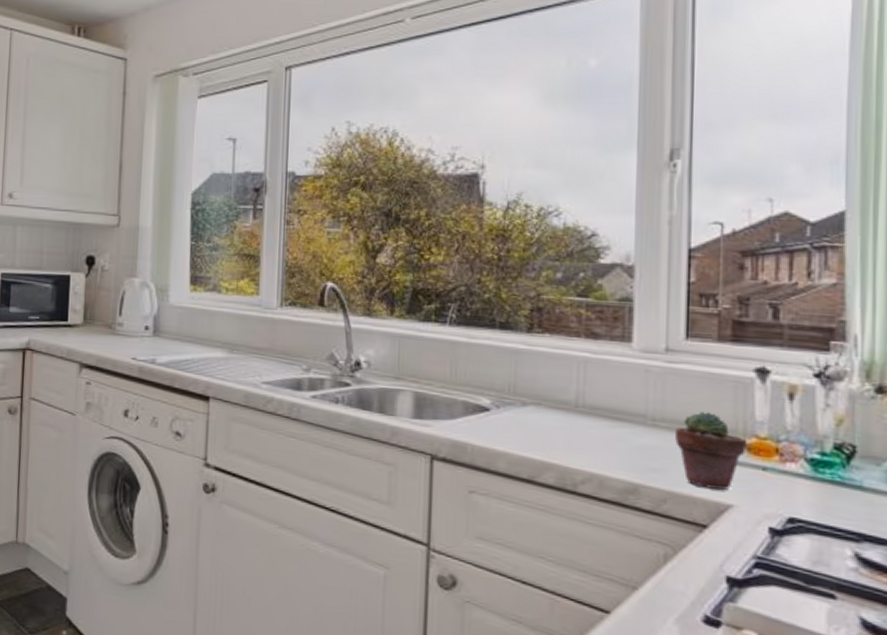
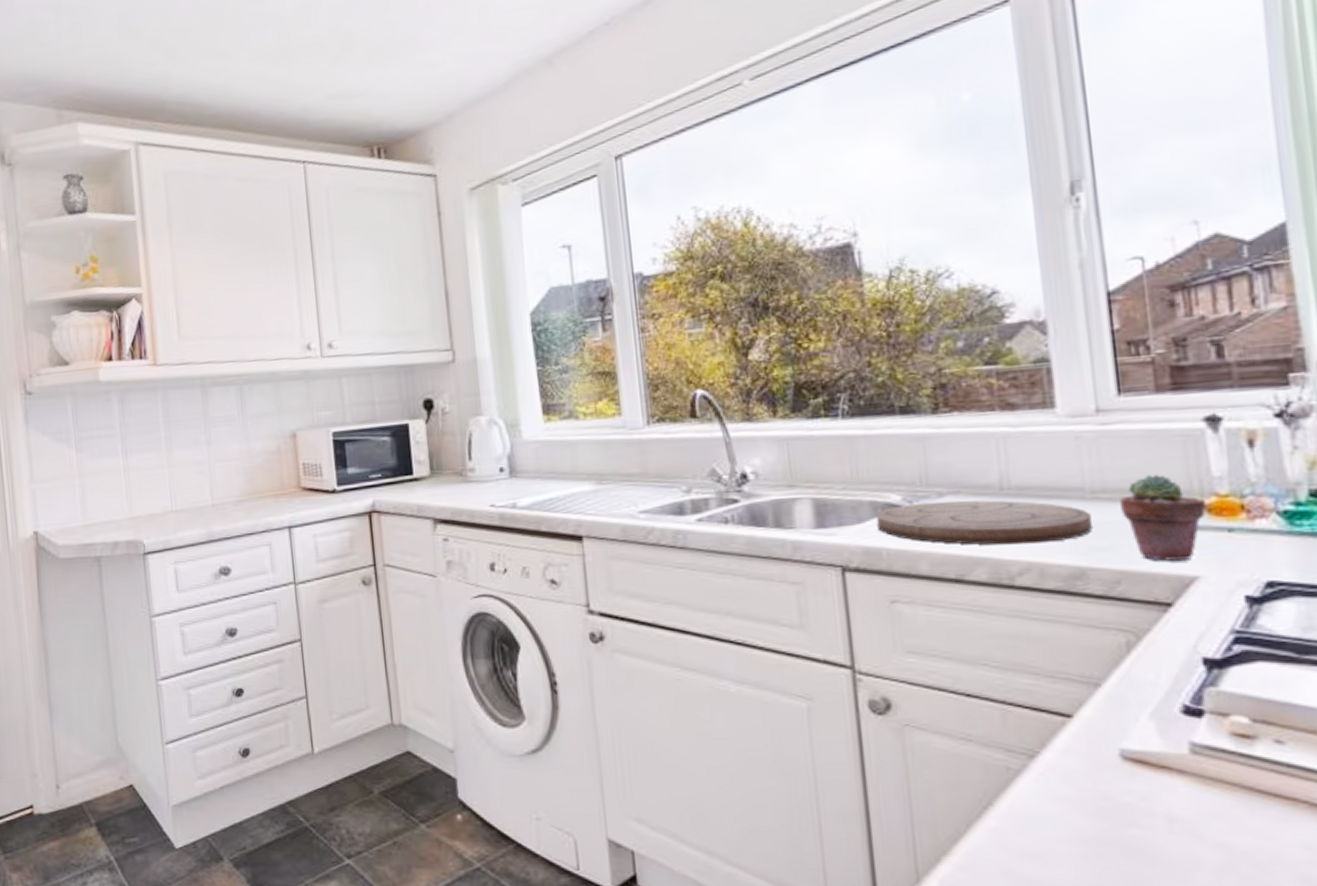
cutting board: none [466,408,649,459] -> present [876,500,1092,545]

